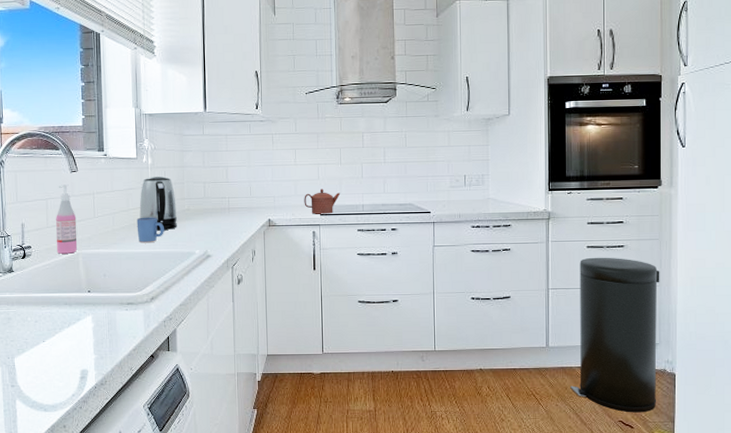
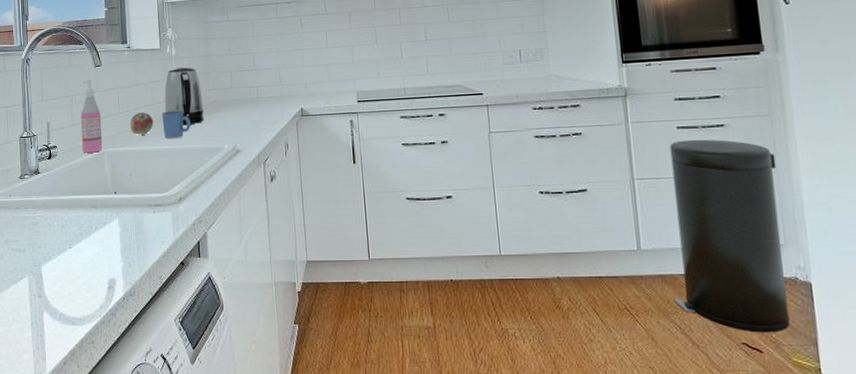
fruit: none [105,217,128,239] -> present [130,112,153,135]
teapot: present [304,188,341,214] -> none [338,72,379,101]

